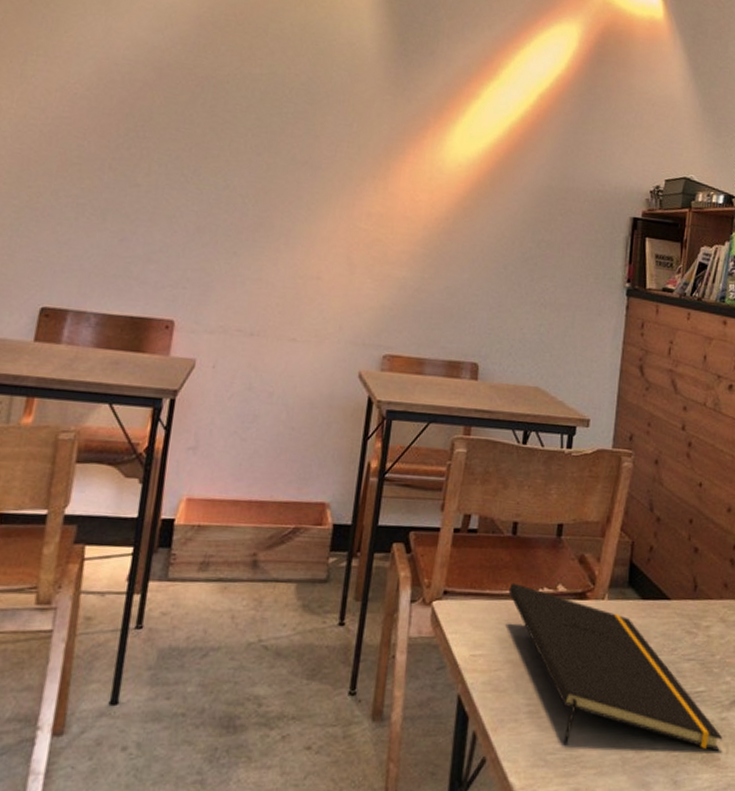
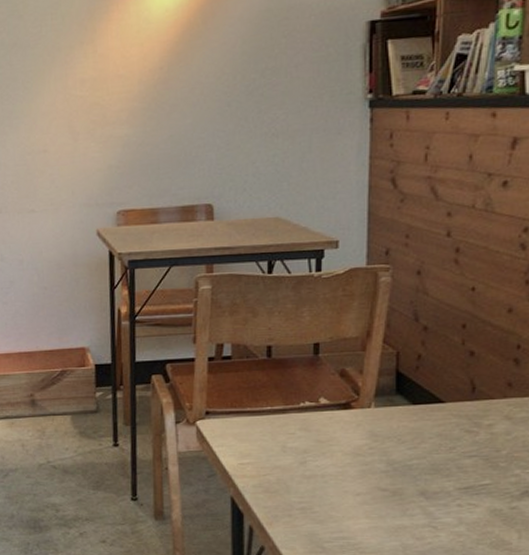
notepad: present [508,582,723,751] -> none [269,399,515,536]

